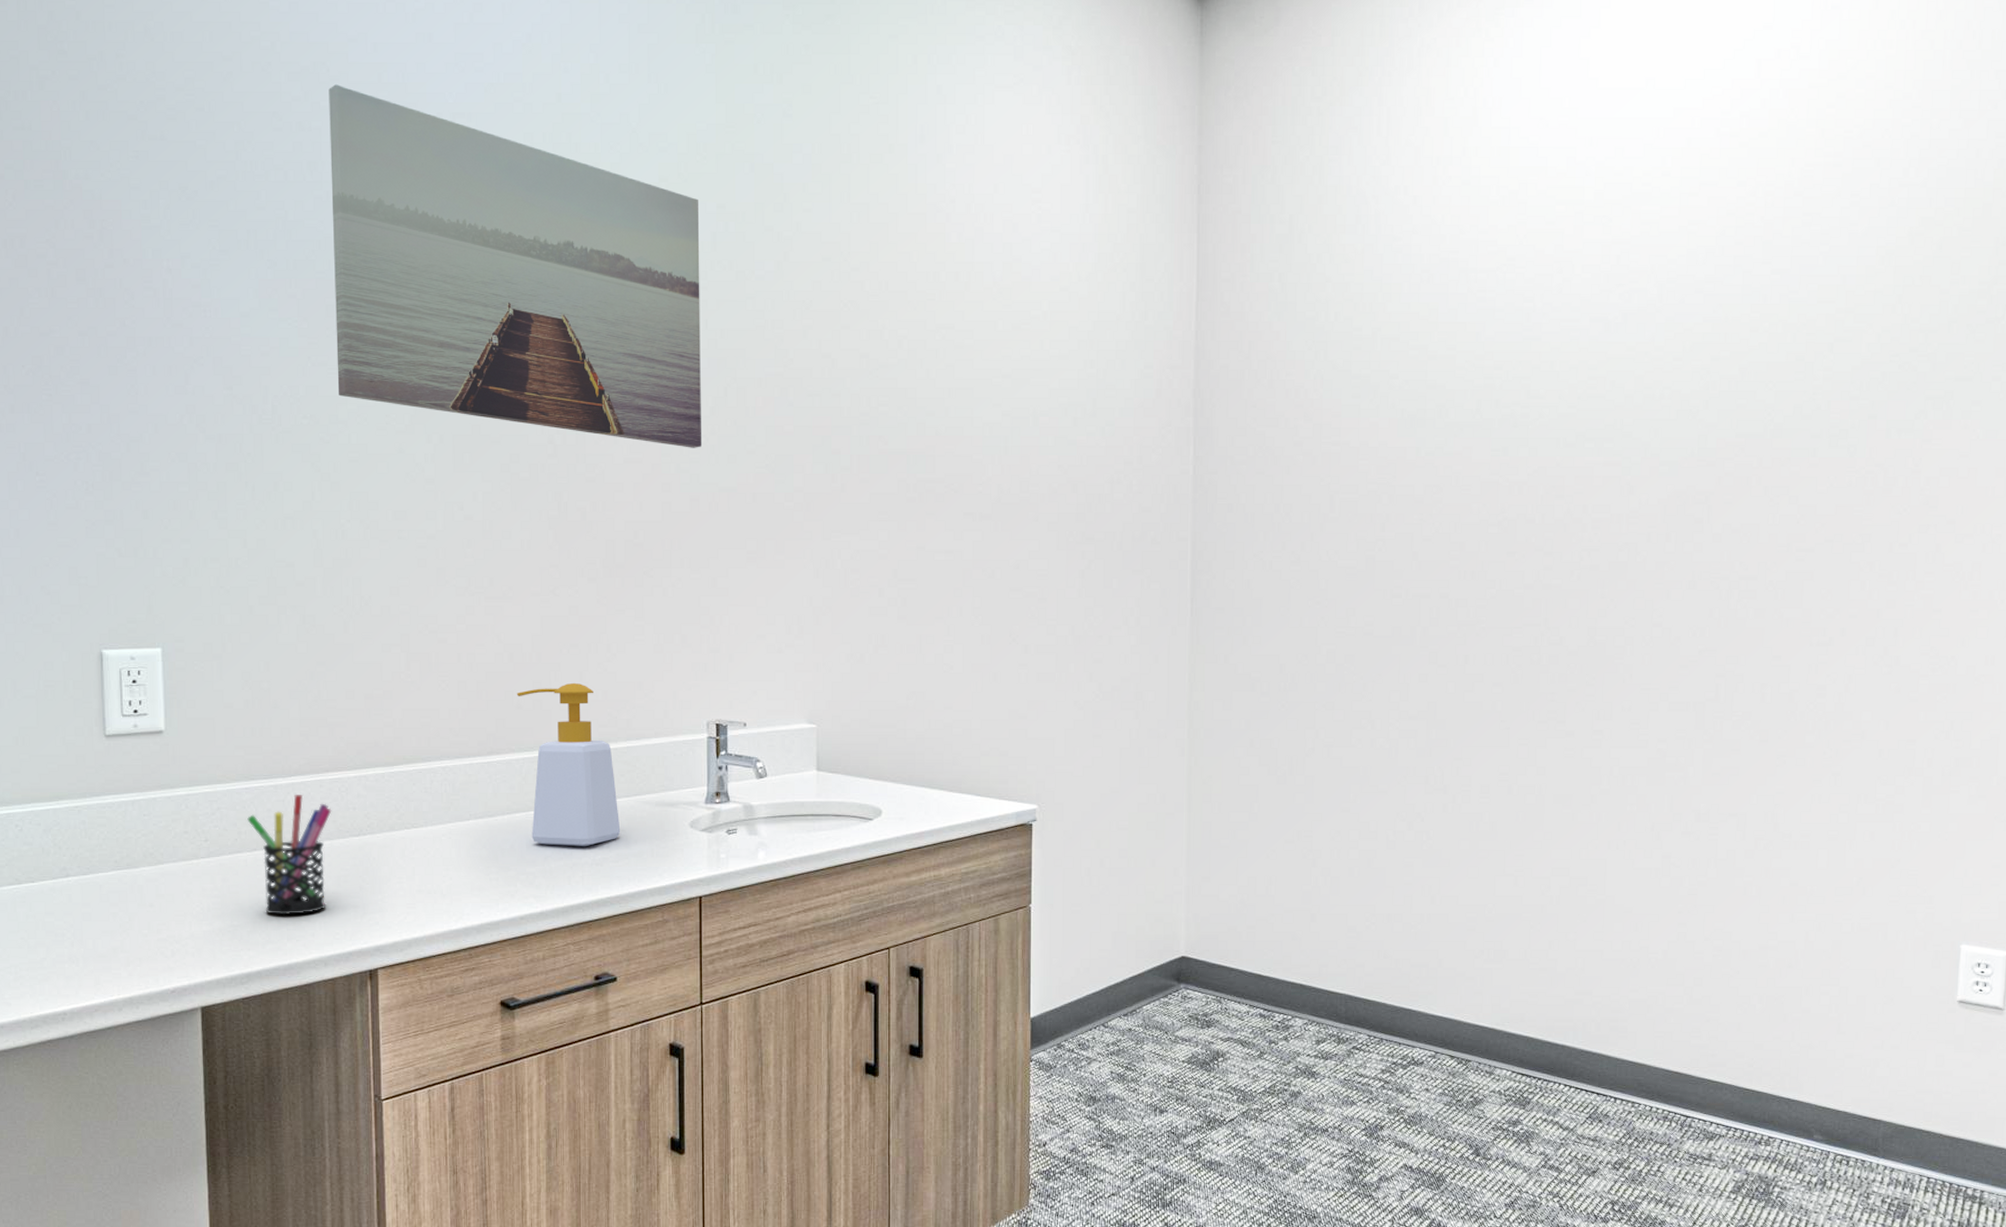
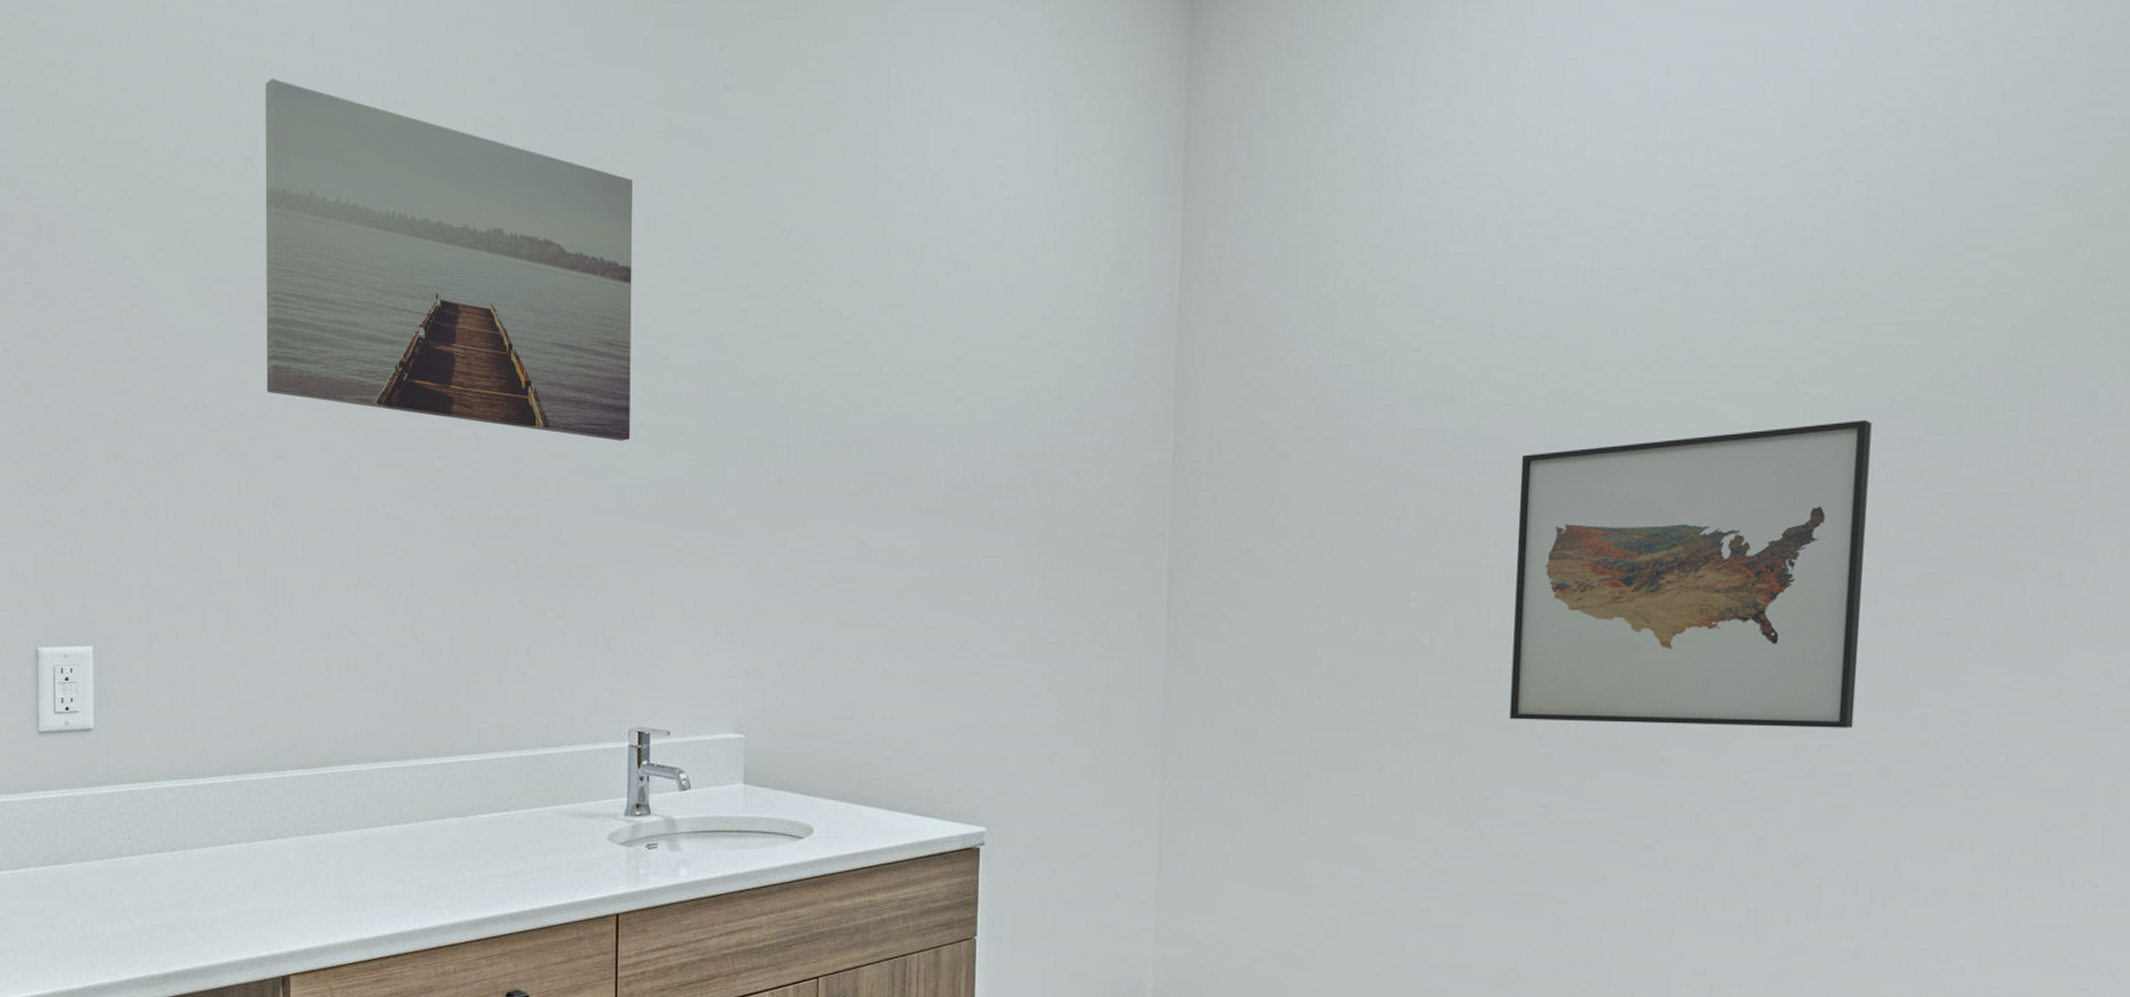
pen holder: present [247,795,332,916] -> none [169,795,250,917]
soap bottle: present [516,682,621,847] -> none [434,686,537,858]
wall art: none [1475,444,1750,702] -> present [1509,420,1872,728]

